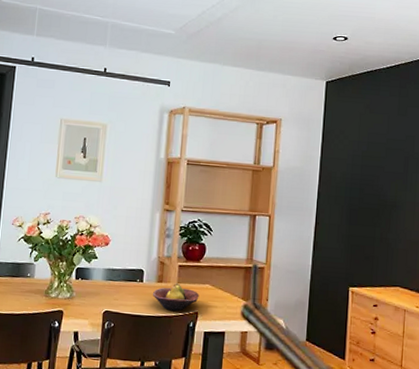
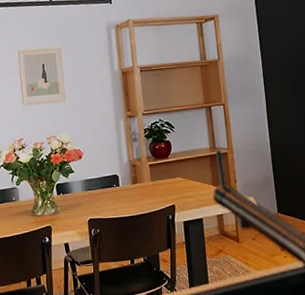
fruit bowl: present [153,283,199,311] -> none [130,181,173,208]

